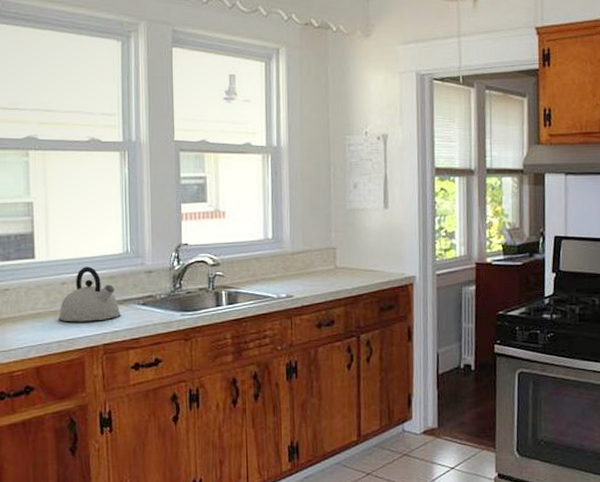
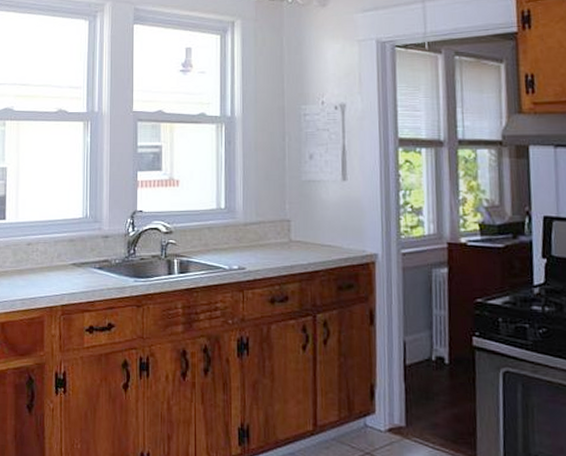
kettle: present [58,266,121,322] -> none [23,229,79,282]

